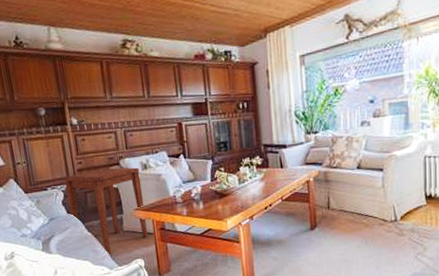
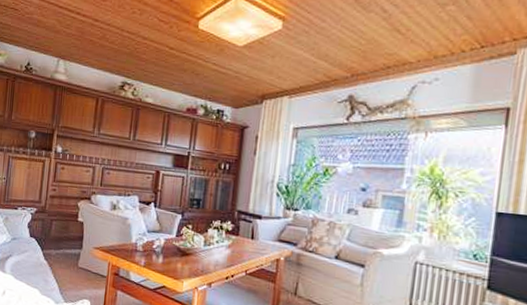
side table: present [64,167,148,257] -> none [33,200,108,290]

